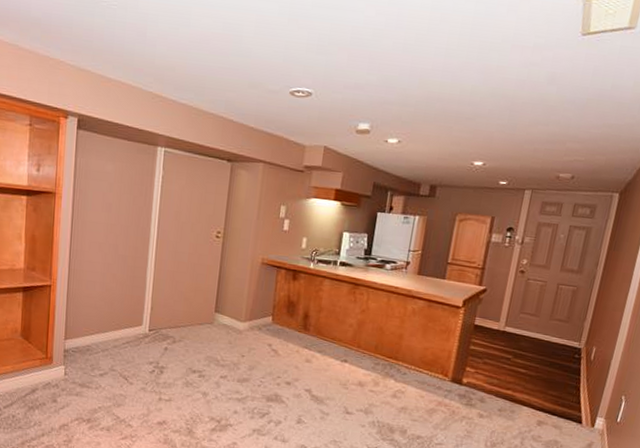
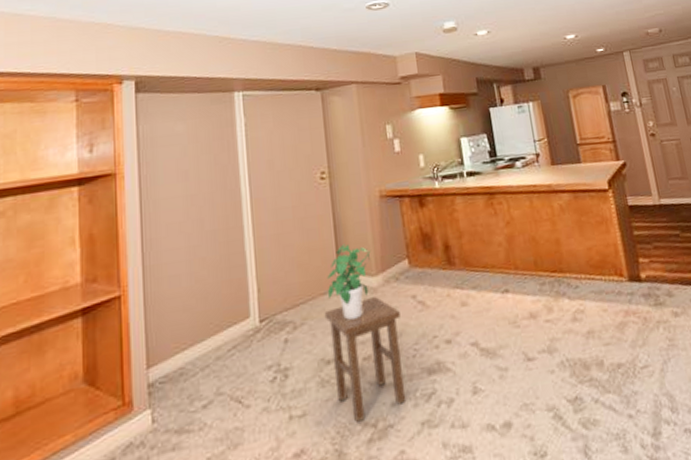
stool: none [196,336,256,417] -> present [324,296,406,424]
potted plant: none [204,292,244,348] -> present [327,244,371,320]

